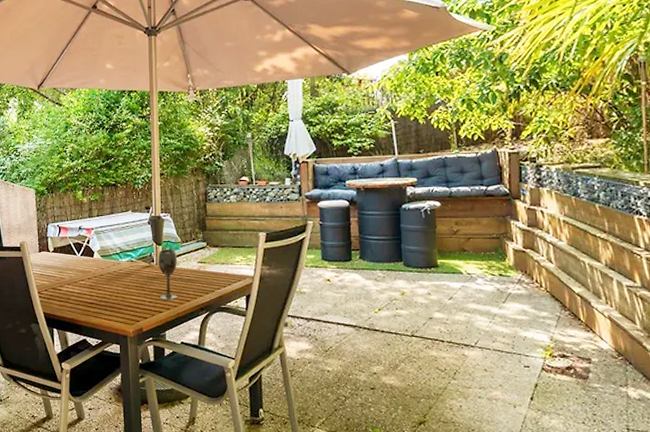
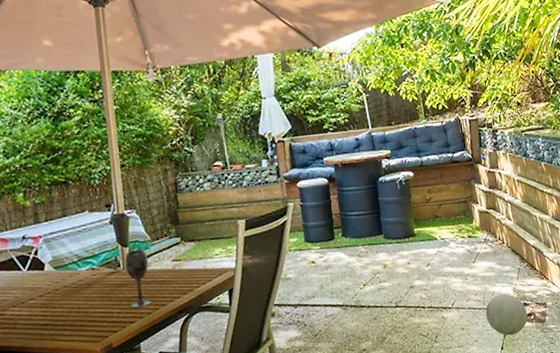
ball: none [515,340,567,387] -> present [486,293,528,336]

